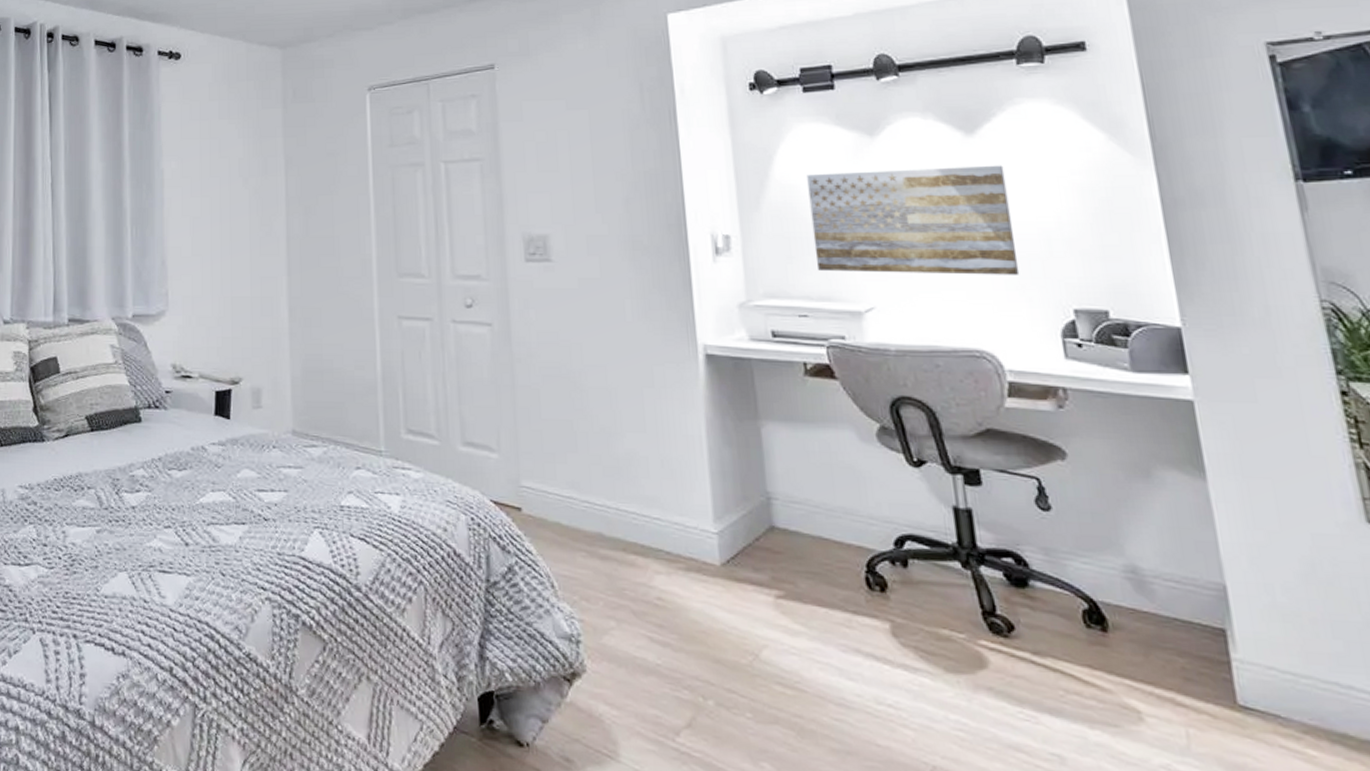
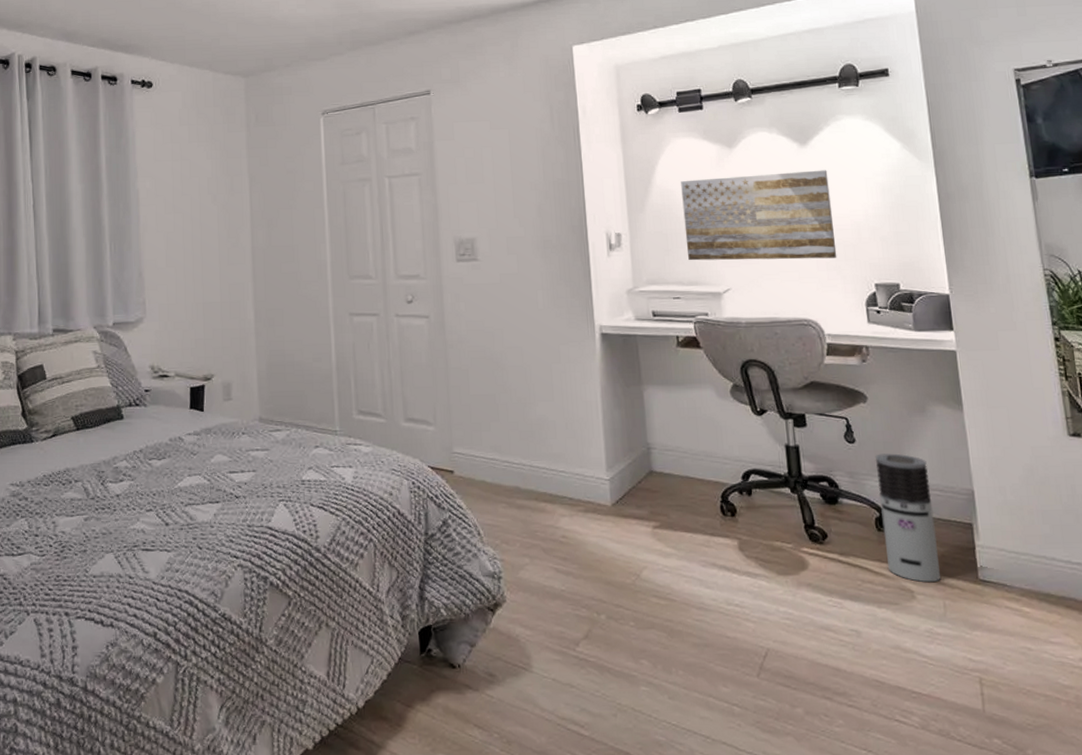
air purifier: none [1081,527,1182,703] -> present [876,453,941,583]

